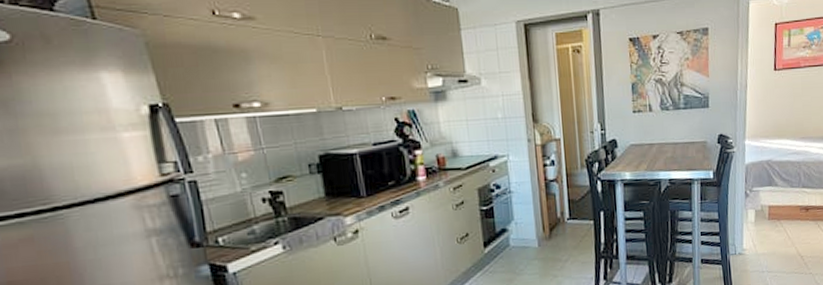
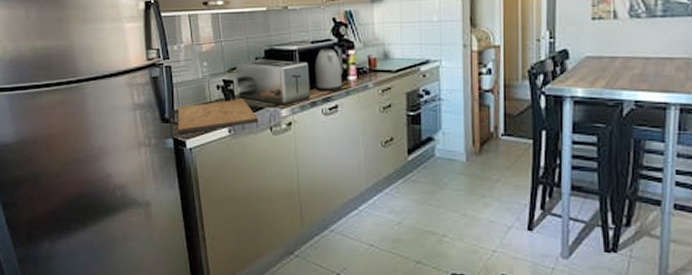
cutting board: none [211,210,319,259] -> present [177,99,259,134]
toaster: none [284,164,378,214] -> present [235,59,311,106]
kettle: none [379,149,412,196] -> present [314,48,343,93]

